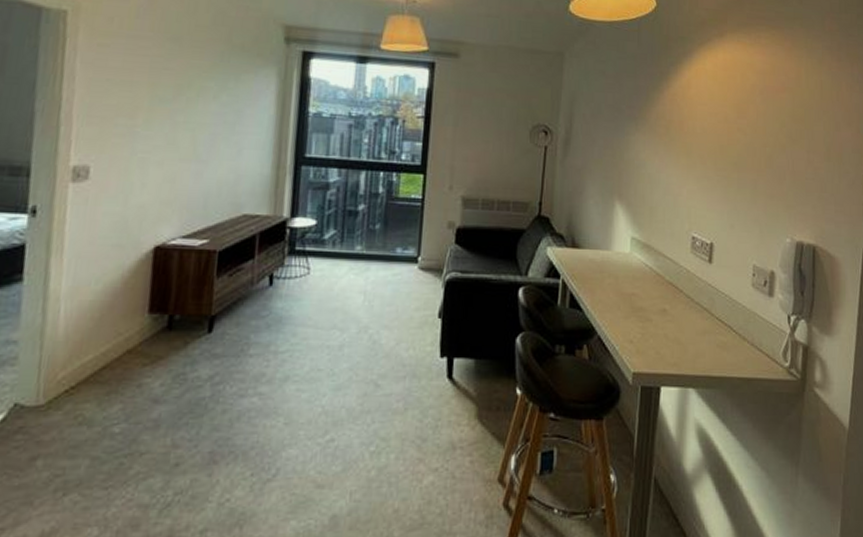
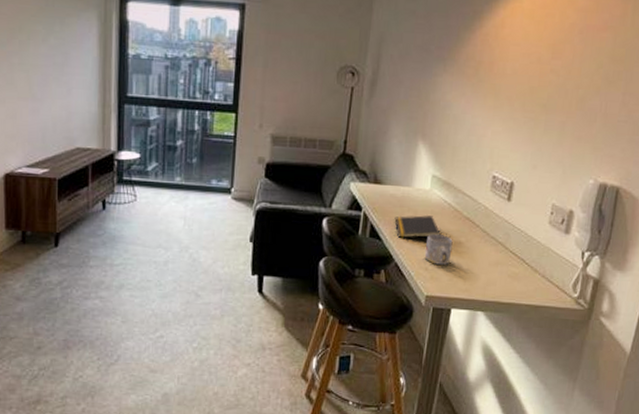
notepad: none [595,281,644,307] -> present [394,215,441,238]
mug: none [628,300,657,336] -> present [424,233,453,265]

